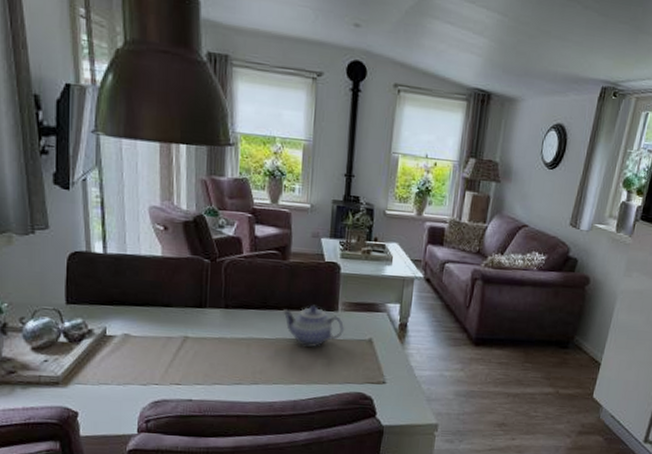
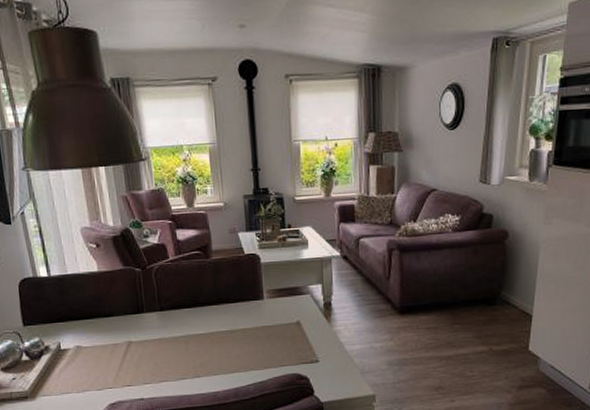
teapot: present [282,305,345,348] -> none [212,296,273,337]

